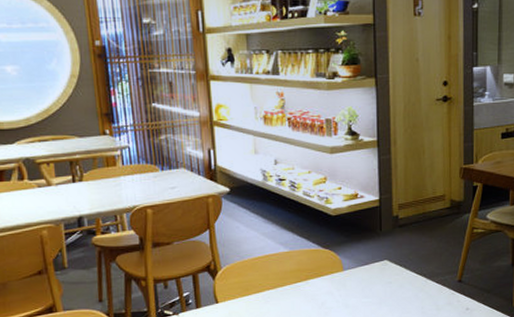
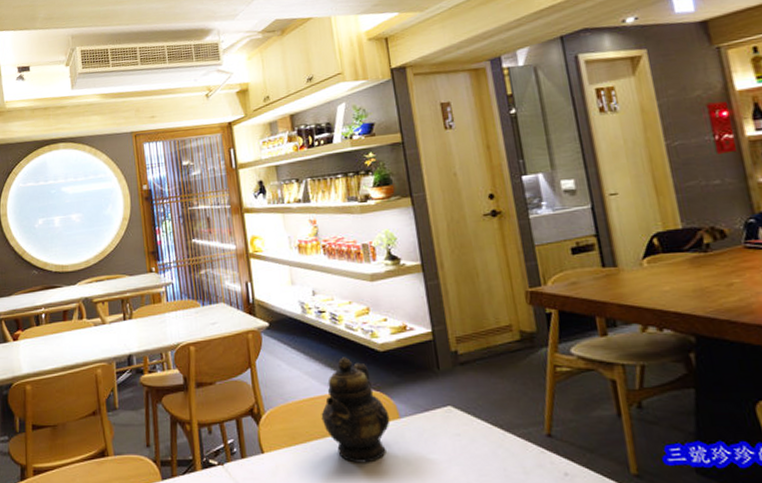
teapot: none [274,220,335,308] -> present [321,357,390,463]

